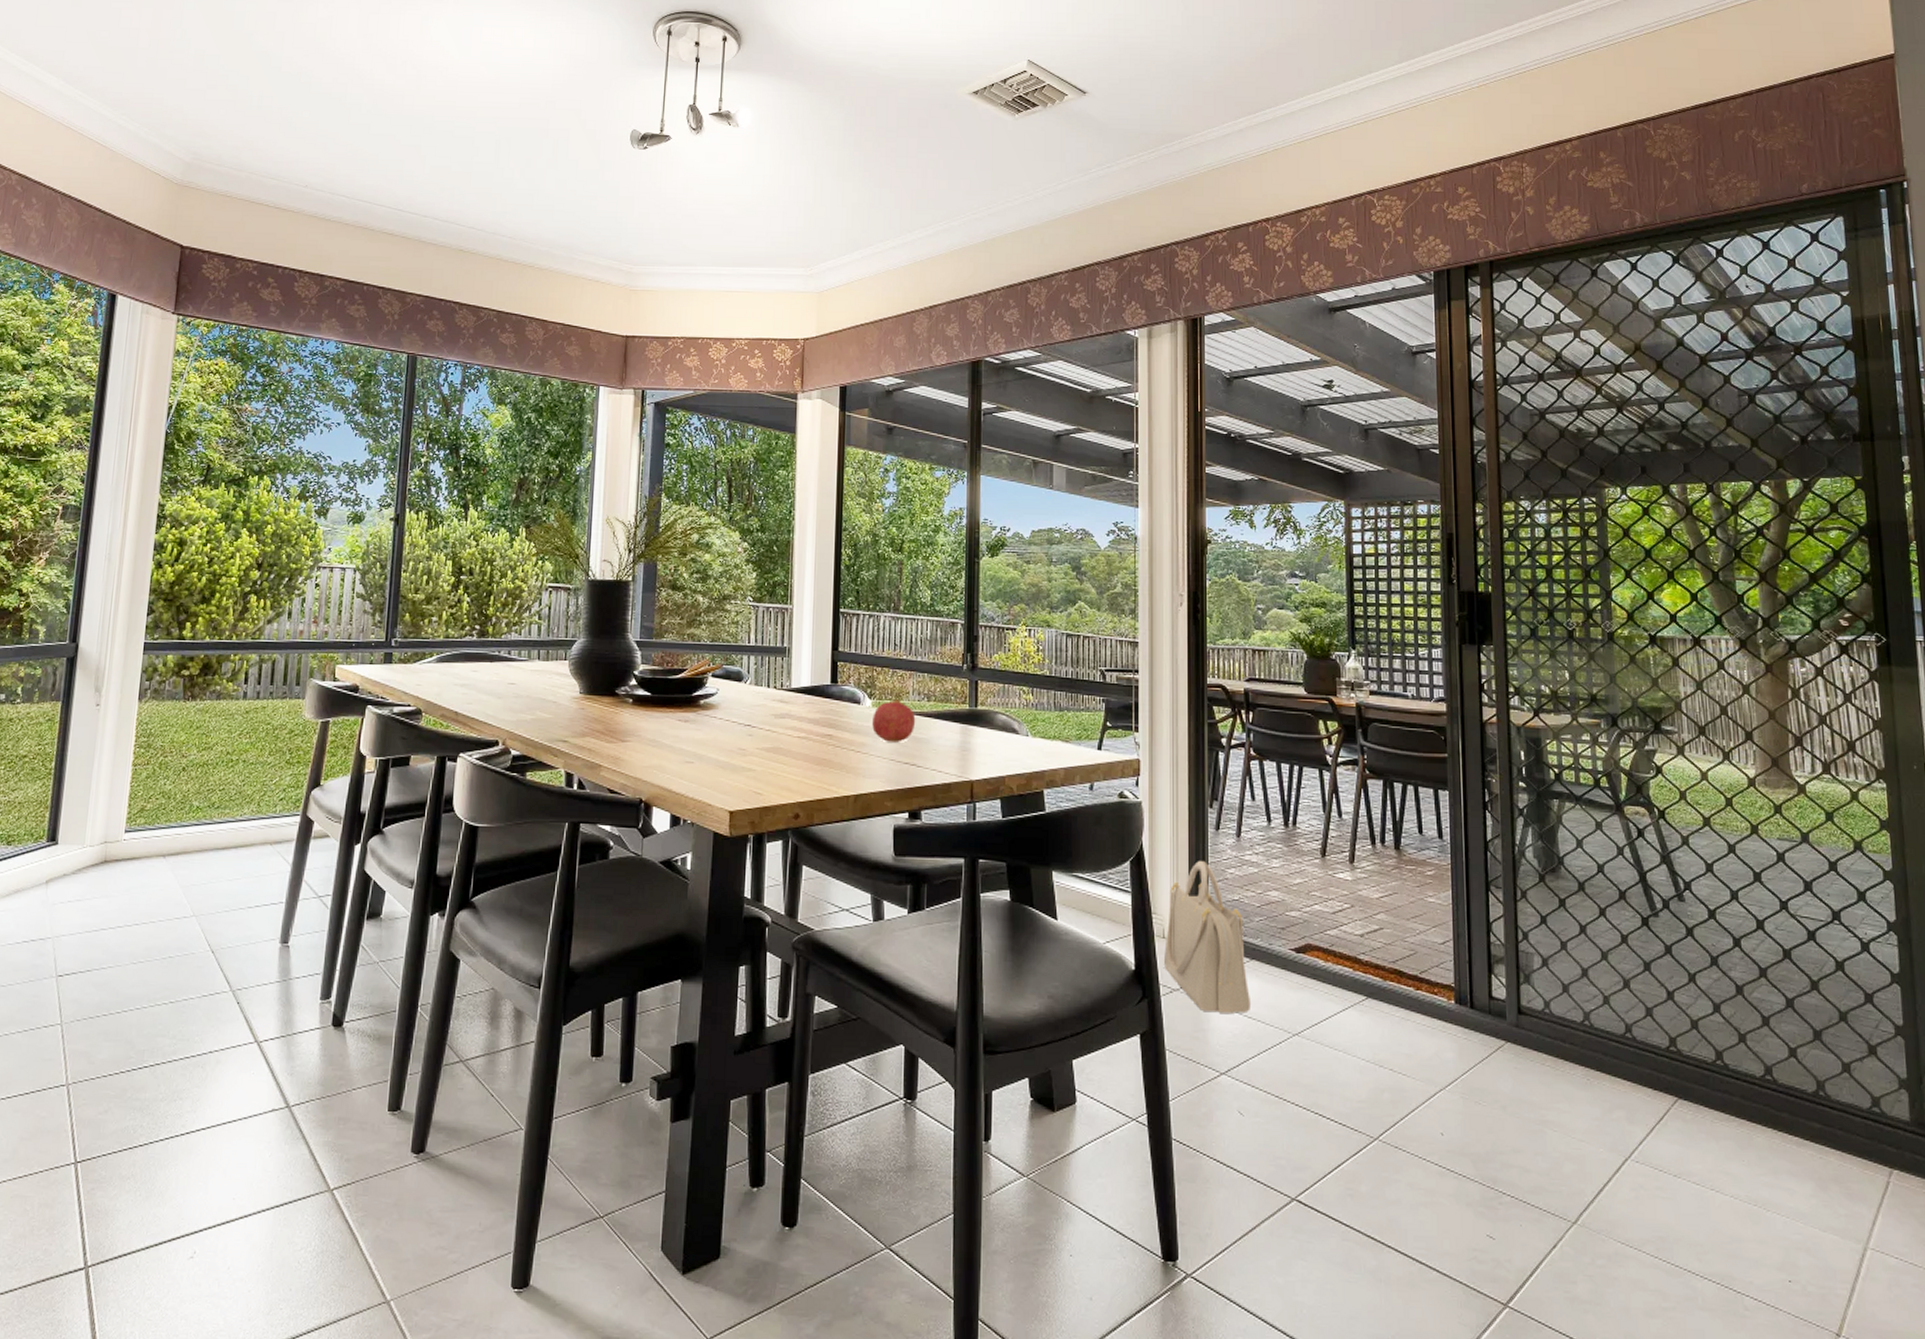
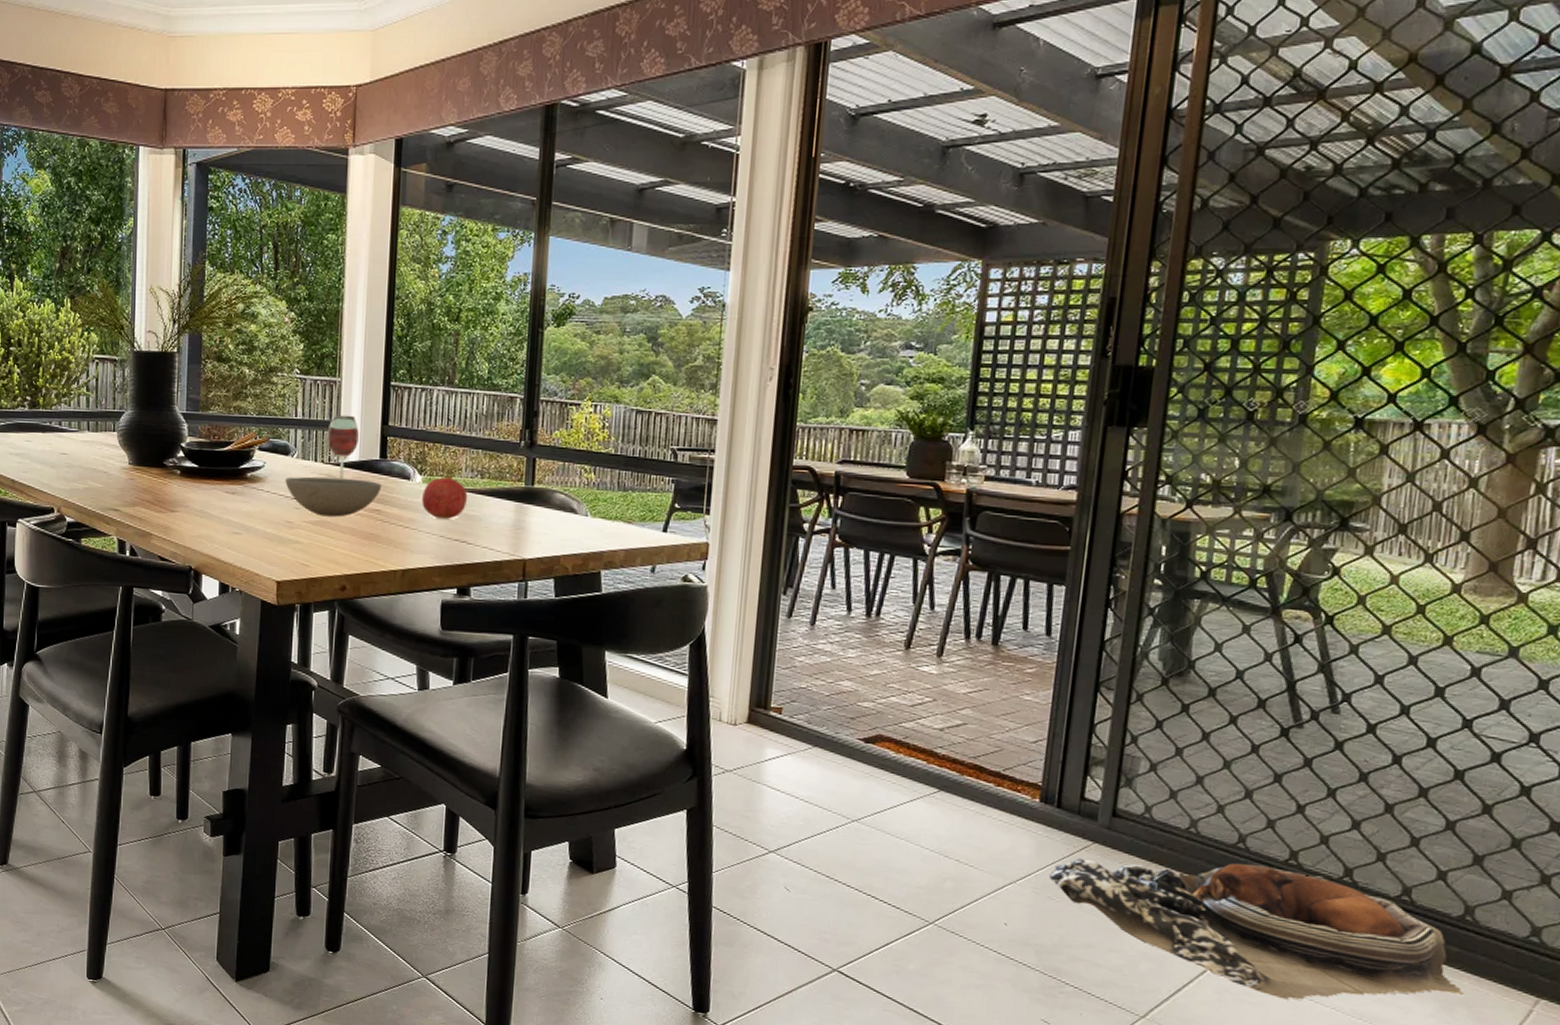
bowl: none [738,702,833,743] -> present [285,476,382,517]
wineglass: none [779,641,810,705] -> present [327,415,359,479]
handbag: present [1164,861,1250,1013] -> none [718,648,809,797]
dog bed: none [1474,1053,1834,1192] -> present [1049,858,1465,1000]

